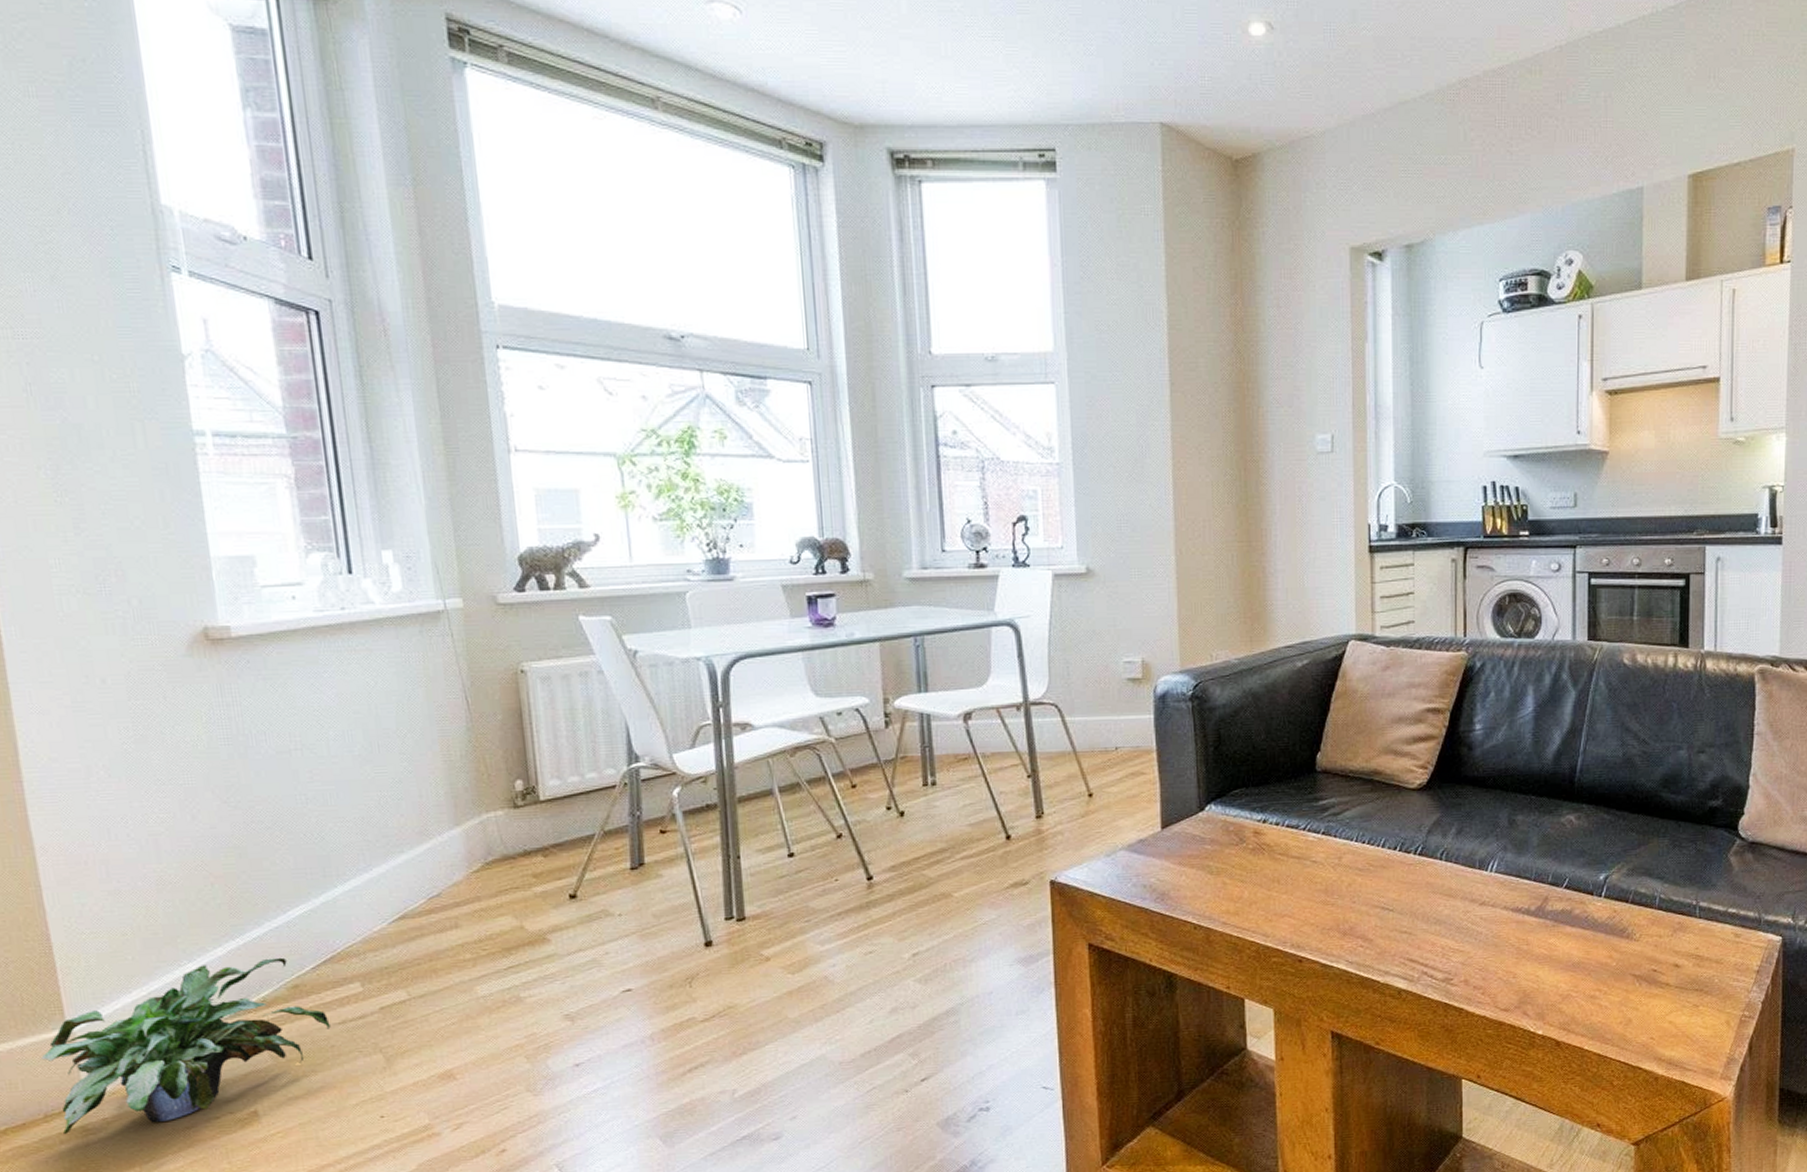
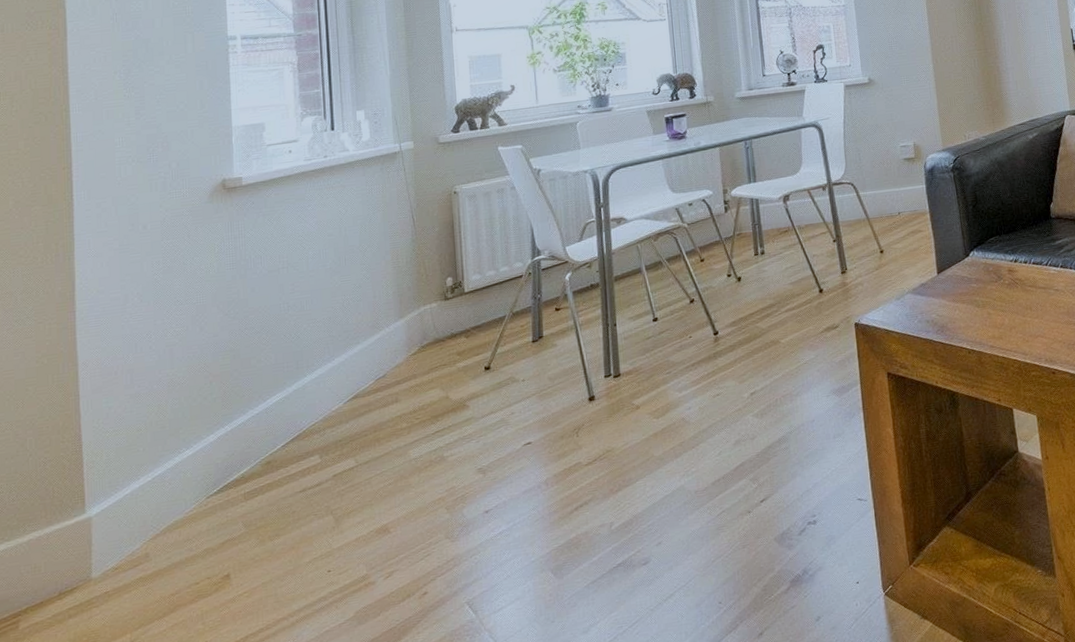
potted plant: present [41,957,331,1134] -> none [62,439,293,609]

